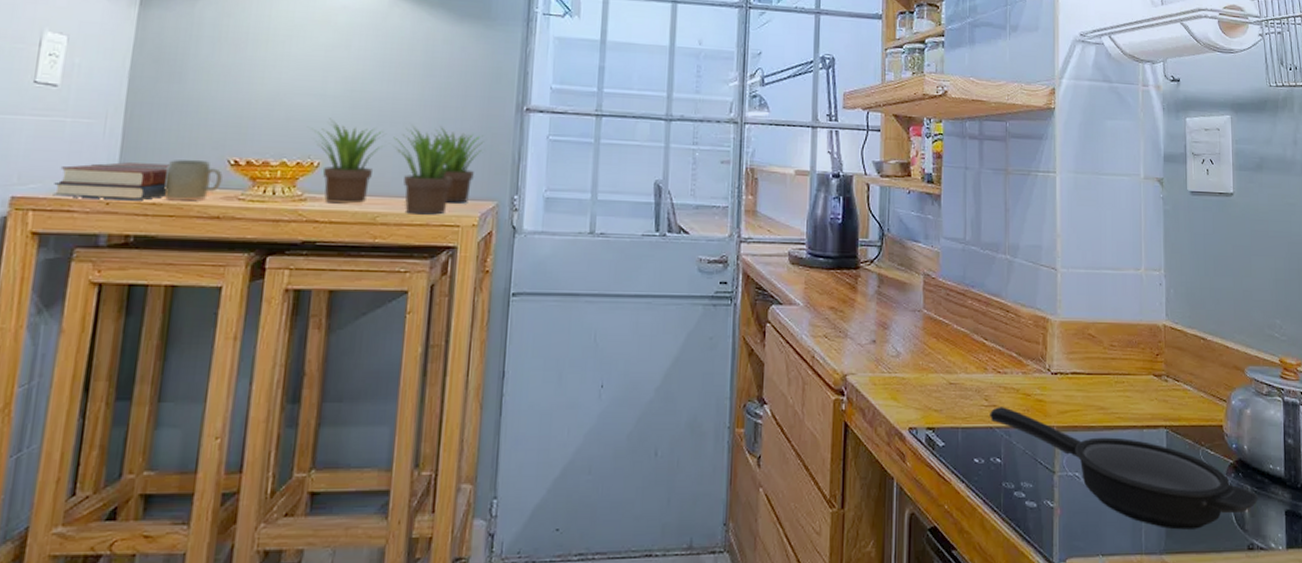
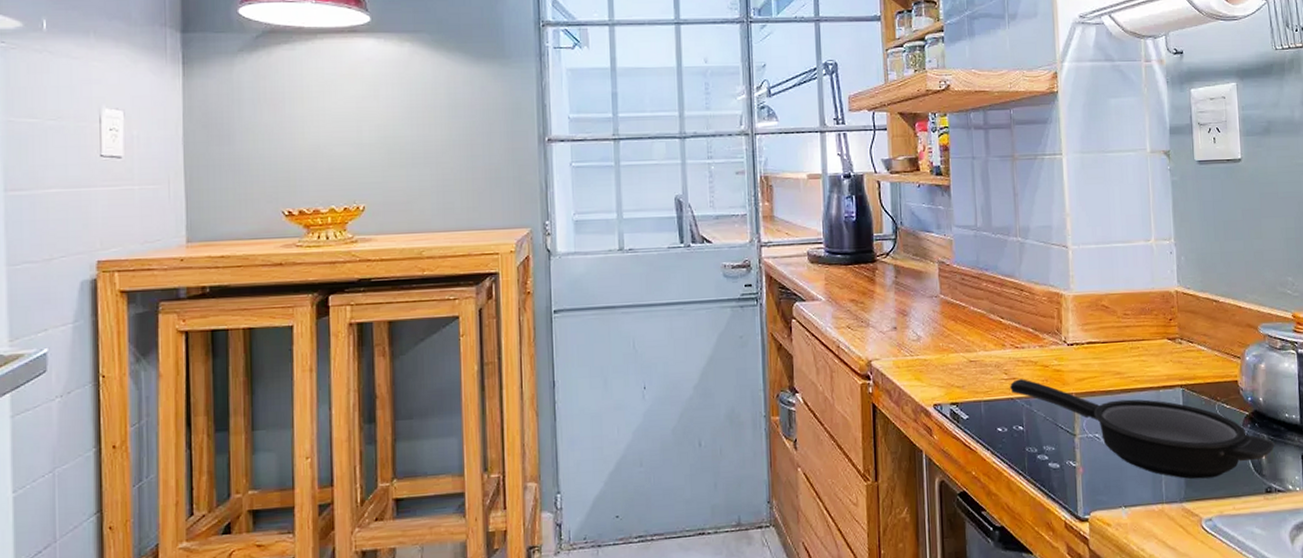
books: present [52,162,169,200] -> none [133,220,232,257]
mug: present [164,159,223,201] -> none [228,213,280,253]
plant: present [311,118,484,215] -> none [353,163,512,246]

